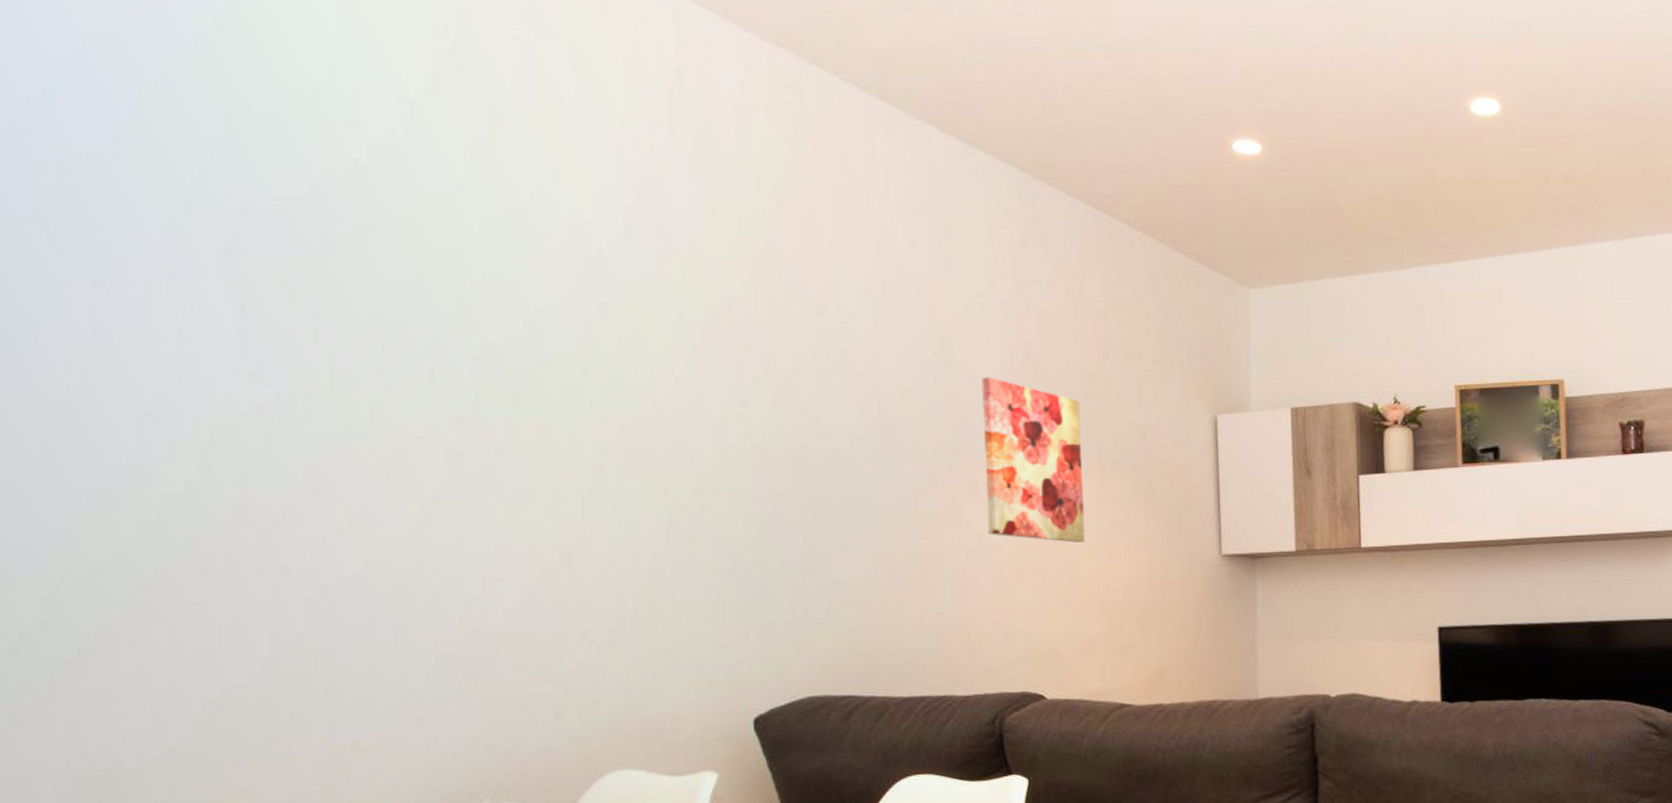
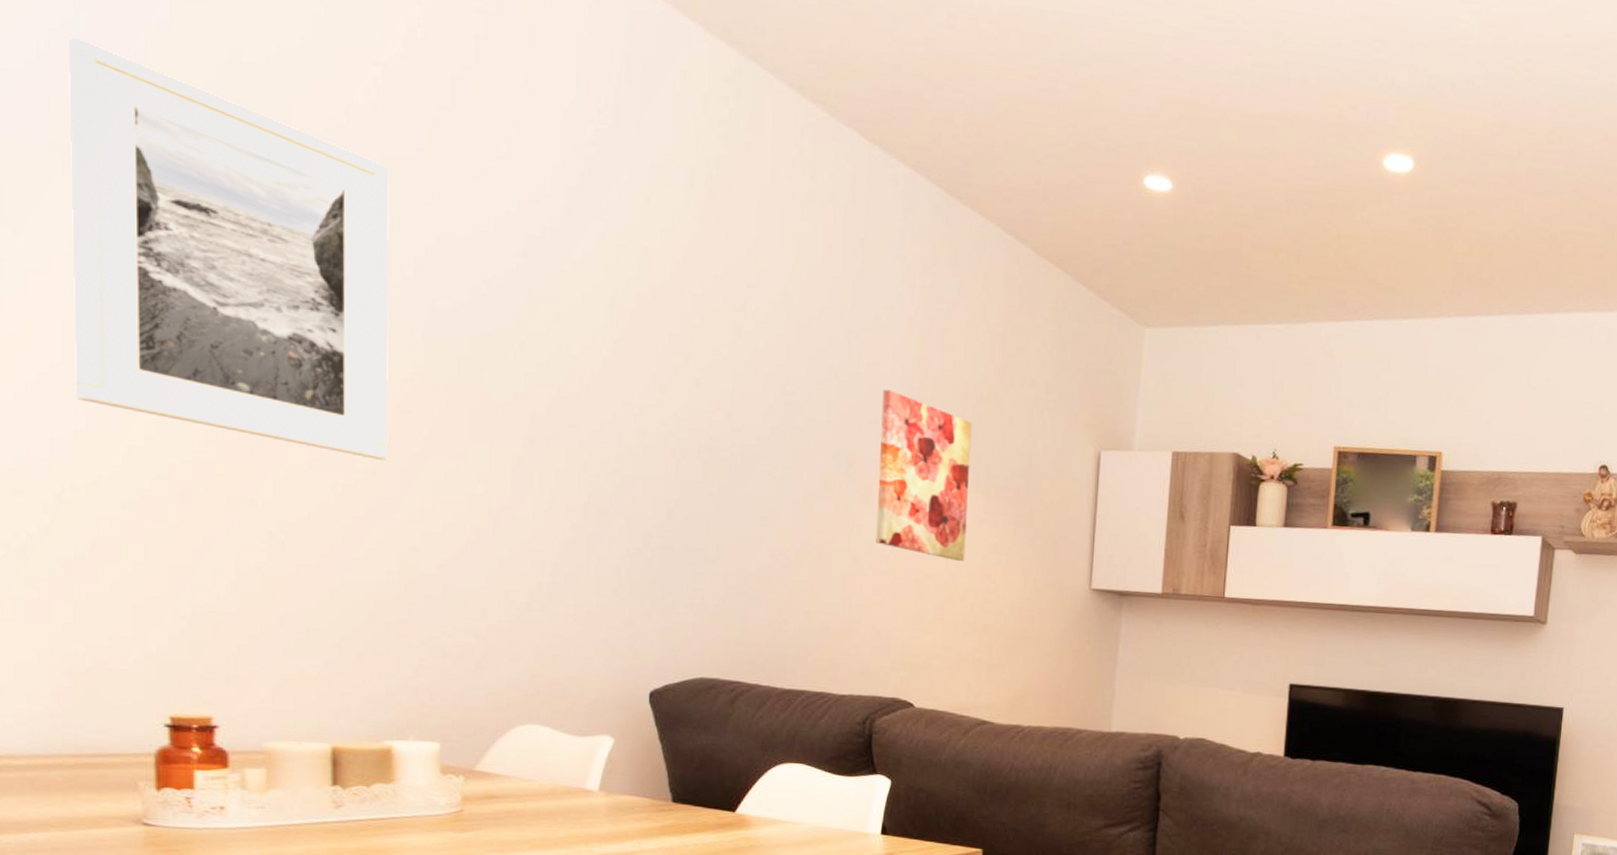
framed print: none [50,101,441,508] -> present [69,37,389,460]

